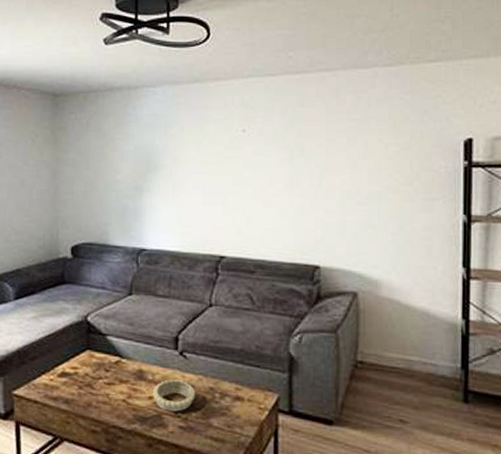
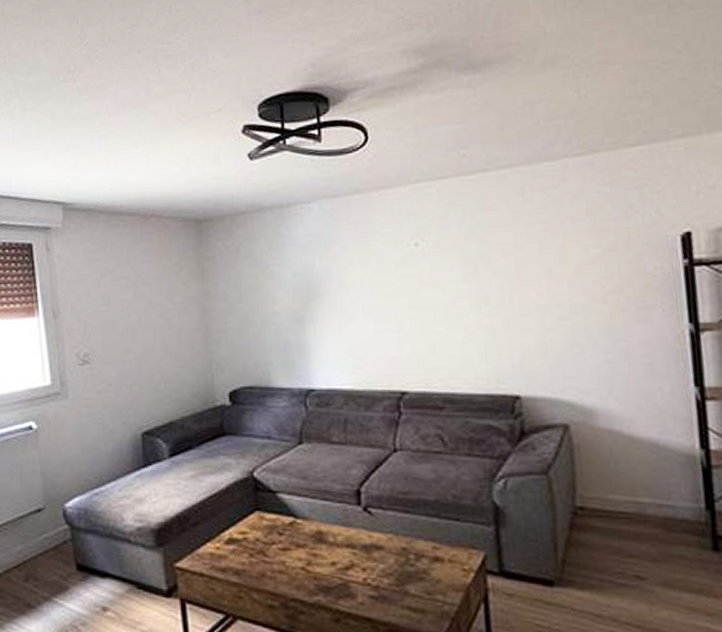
decorative bowl: present [152,380,196,412] -> none [335,541,386,579]

